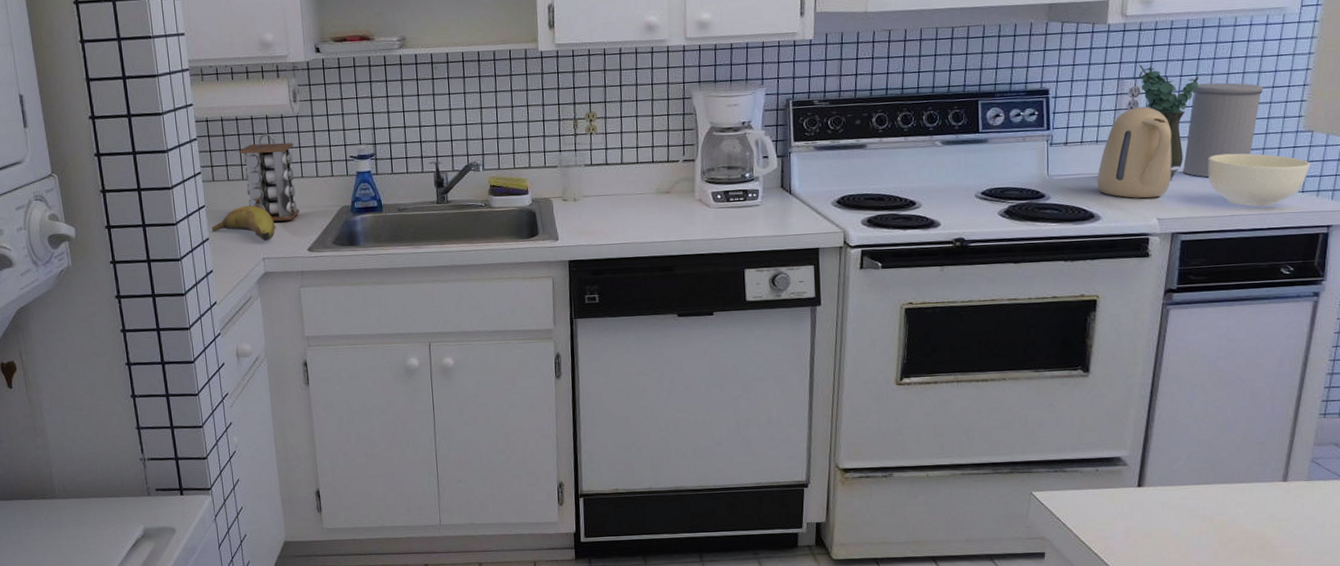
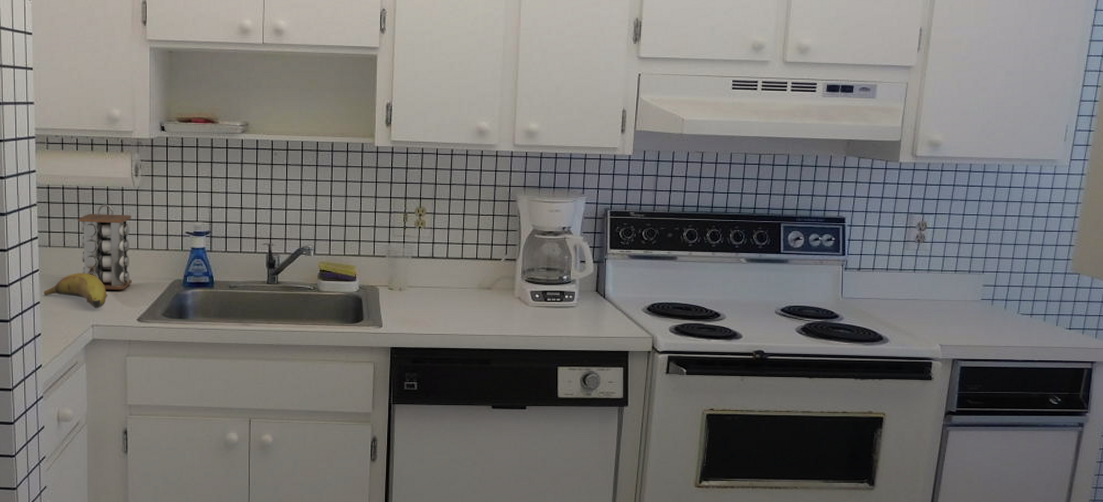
kettle: present [1097,106,1172,199] -> none [886,240,955,325]
vase: present [1138,64,1198,181] -> none [925,201,979,311]
canister: present [1183,82,1264,178] -> none [964,223,1037,310]
bowl: present [1208,153,1311,207] -> none [986,289,1077,340]

